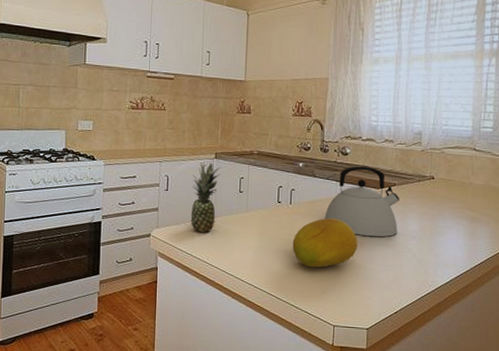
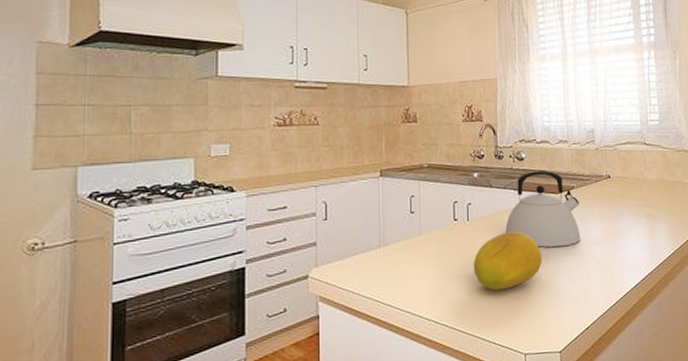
fruit: present [190,162,221,233] -> none [355,181,388,266]

